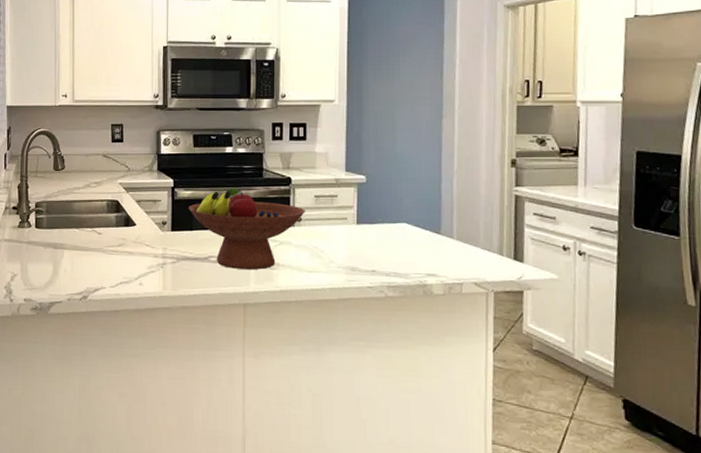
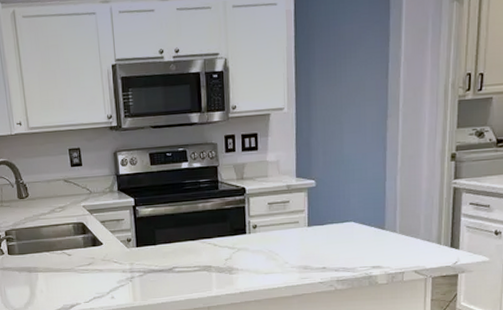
fruit bowl: present [188,188,305,270] -> none [150,202,260,277]

